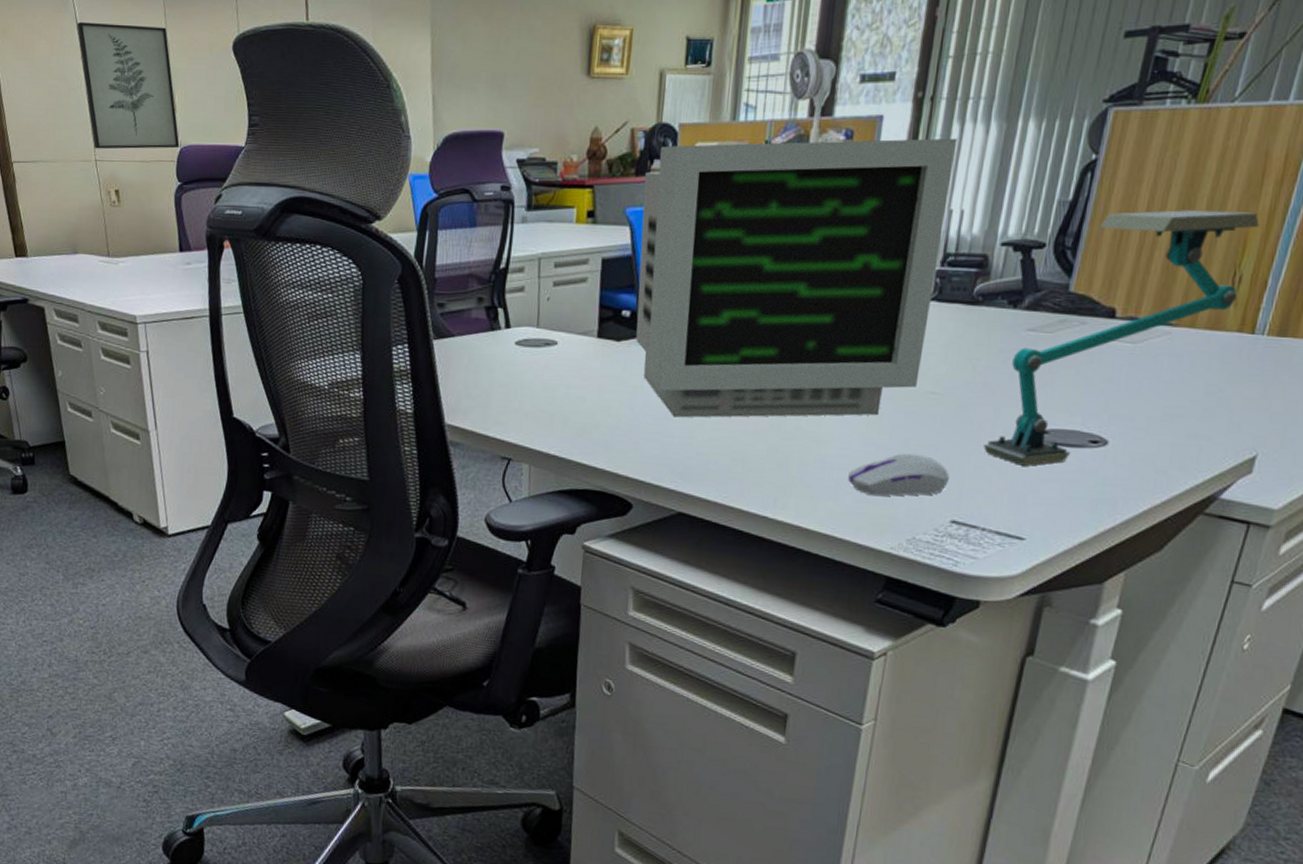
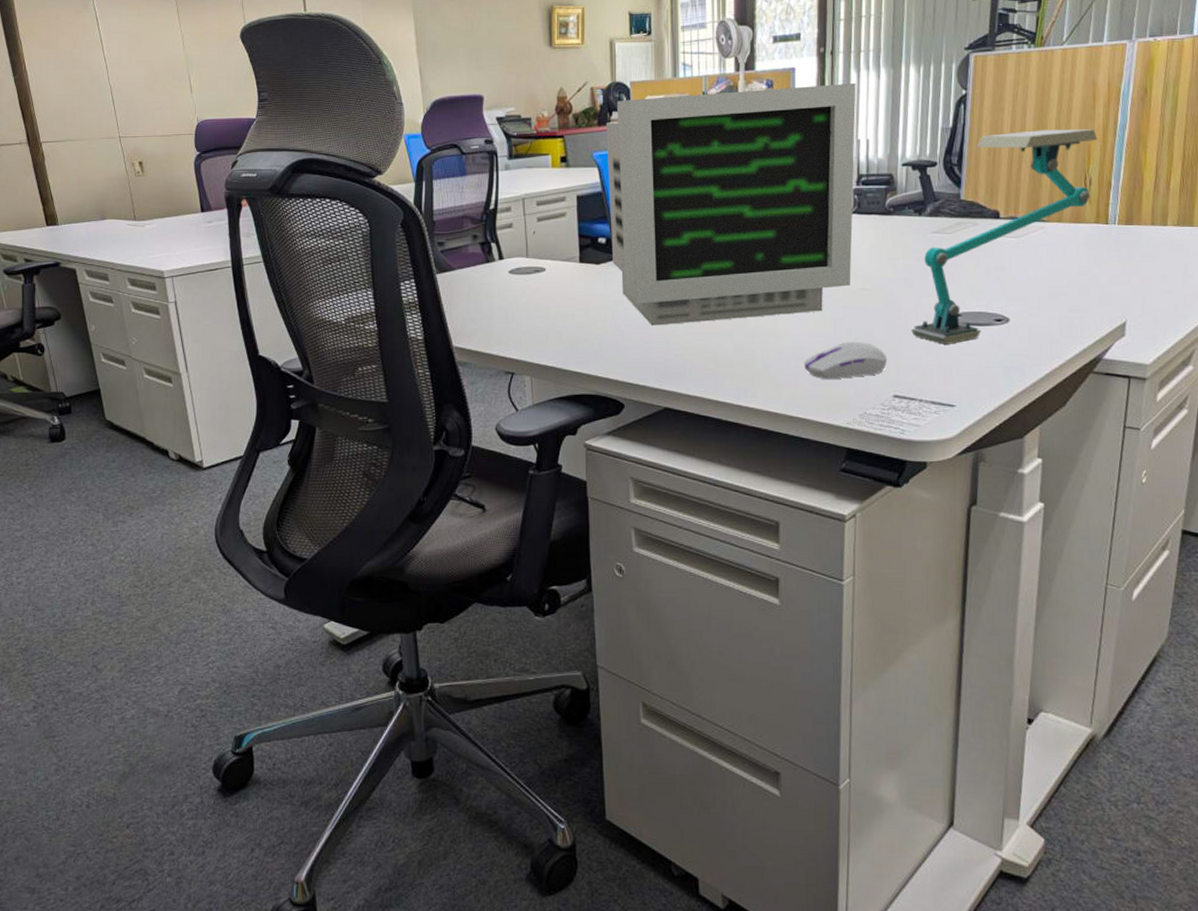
wall art: present [77,22,180,149] -> none [97,20,197,127]

